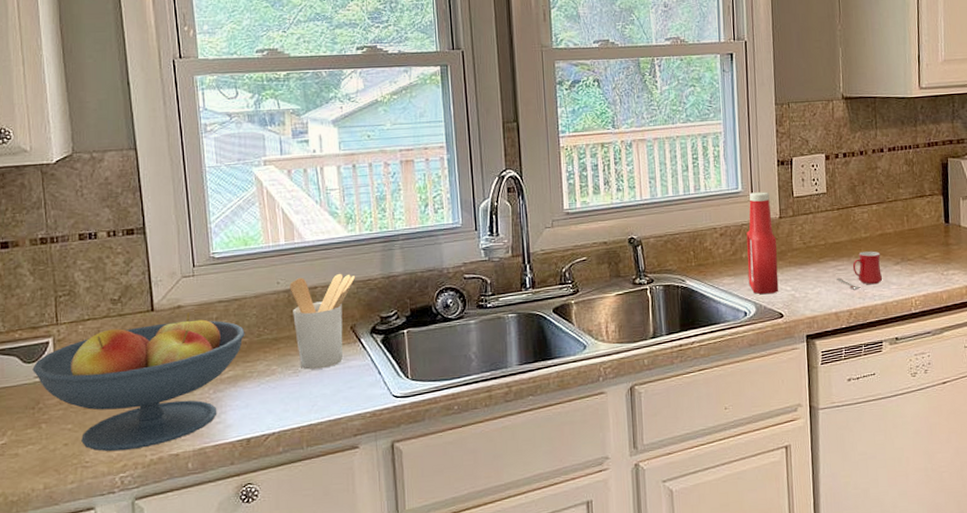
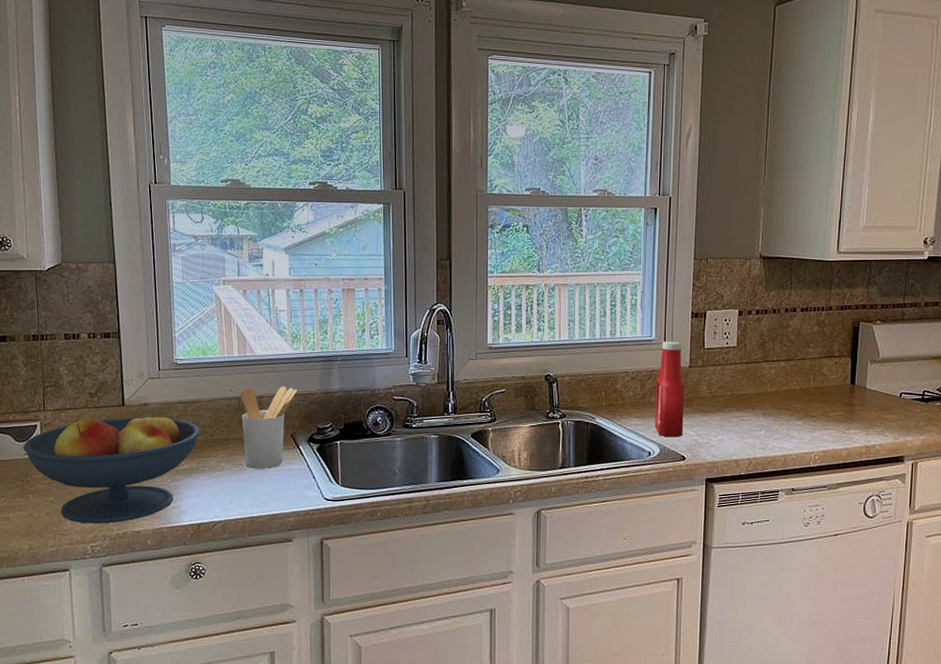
mug: present [836,251,883,290] -> none [739,405,785,440]

